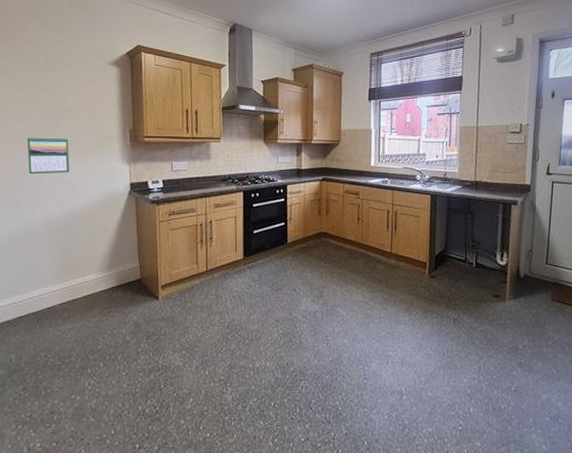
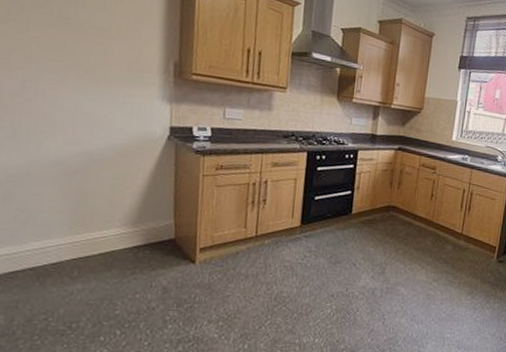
calendar: present [27,136,70,175] -> none [34,52,92,105]

